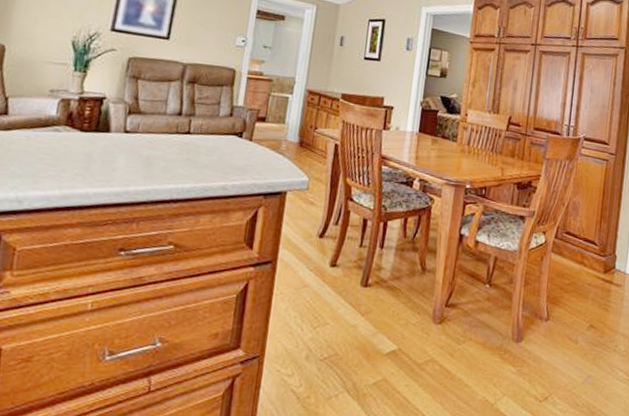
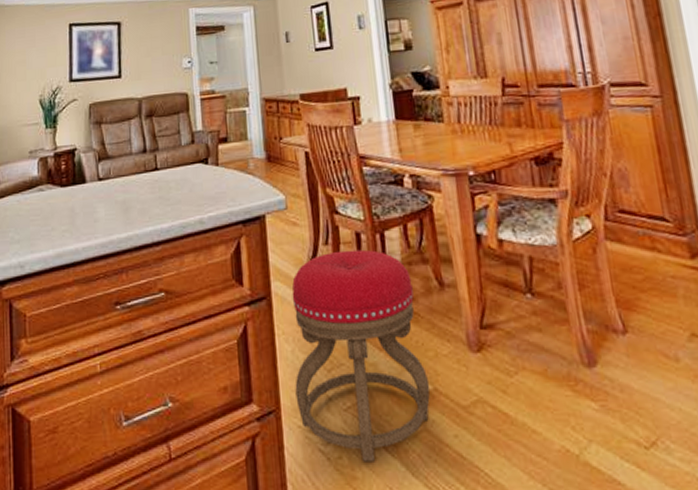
stool: none [280,231,401,402] -> present [292,249,431,462]

